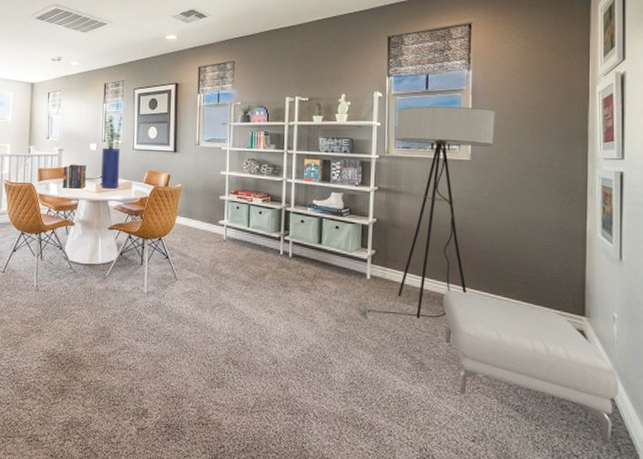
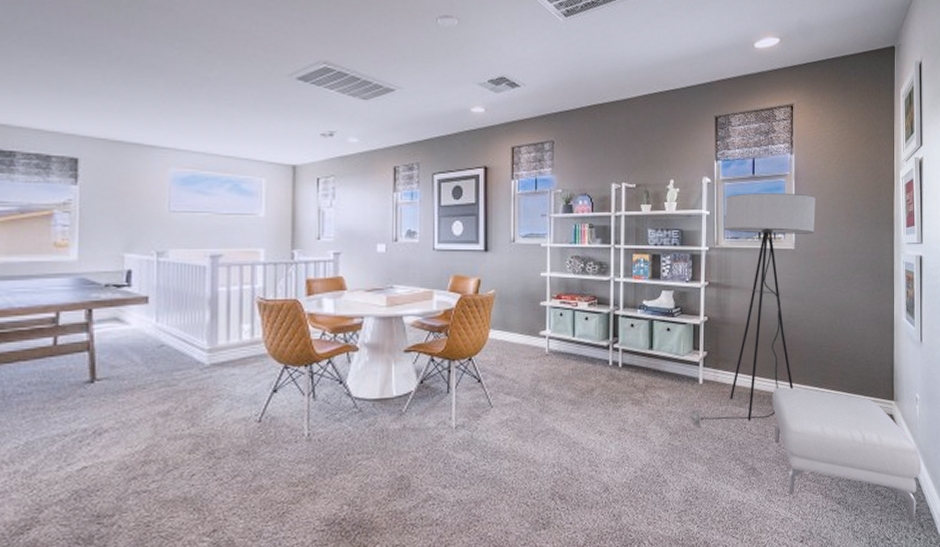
books: present [62,164,86,189] -> none [341,271,372,303]
vase: present [100,114,123,190] -> none [391,205,419,302]

